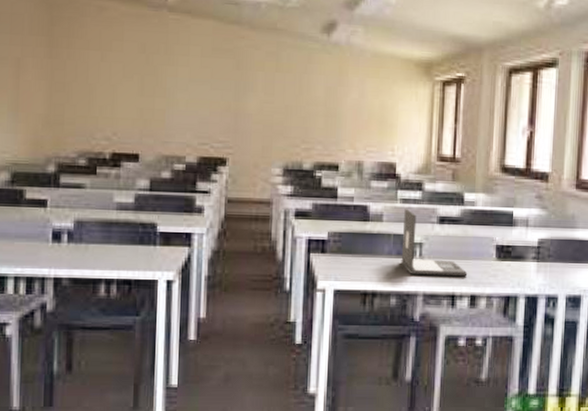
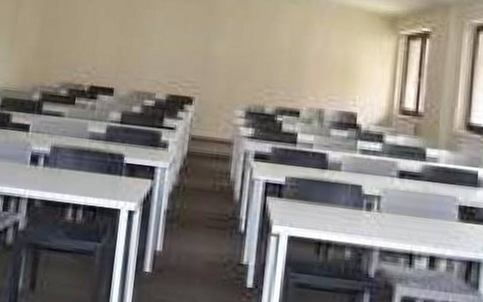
laptop: present [401,208,468,277] -> none [358,159,427,236]

